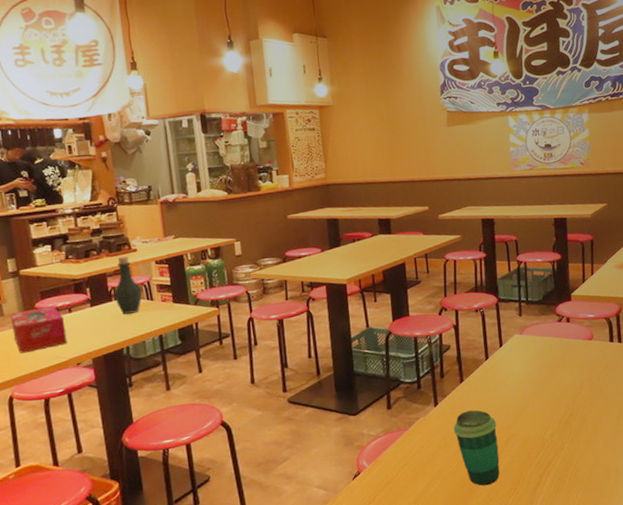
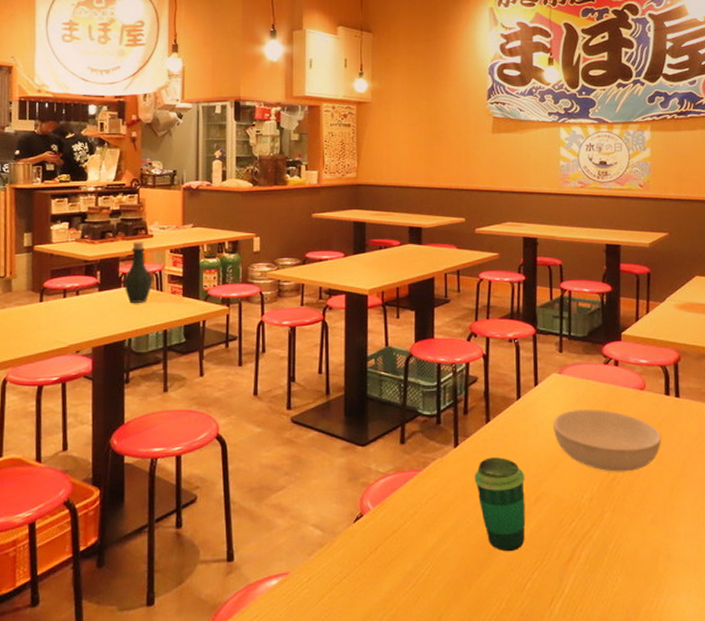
tissue box: present [10,305,67,354] -> none [17,286,71,334]
serving bowl: none [517,360,609,411] -> present [553,409,662,472]

